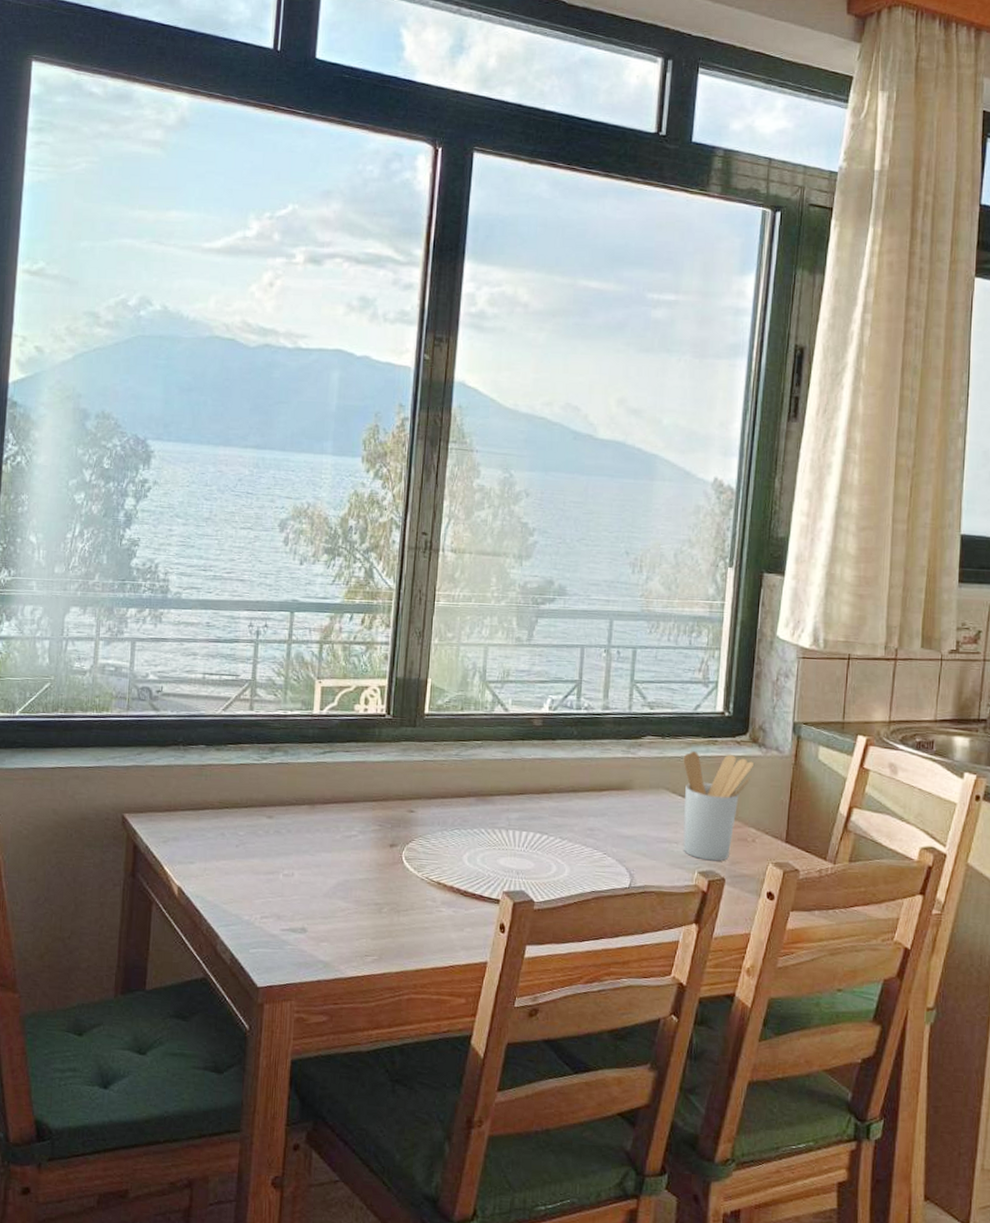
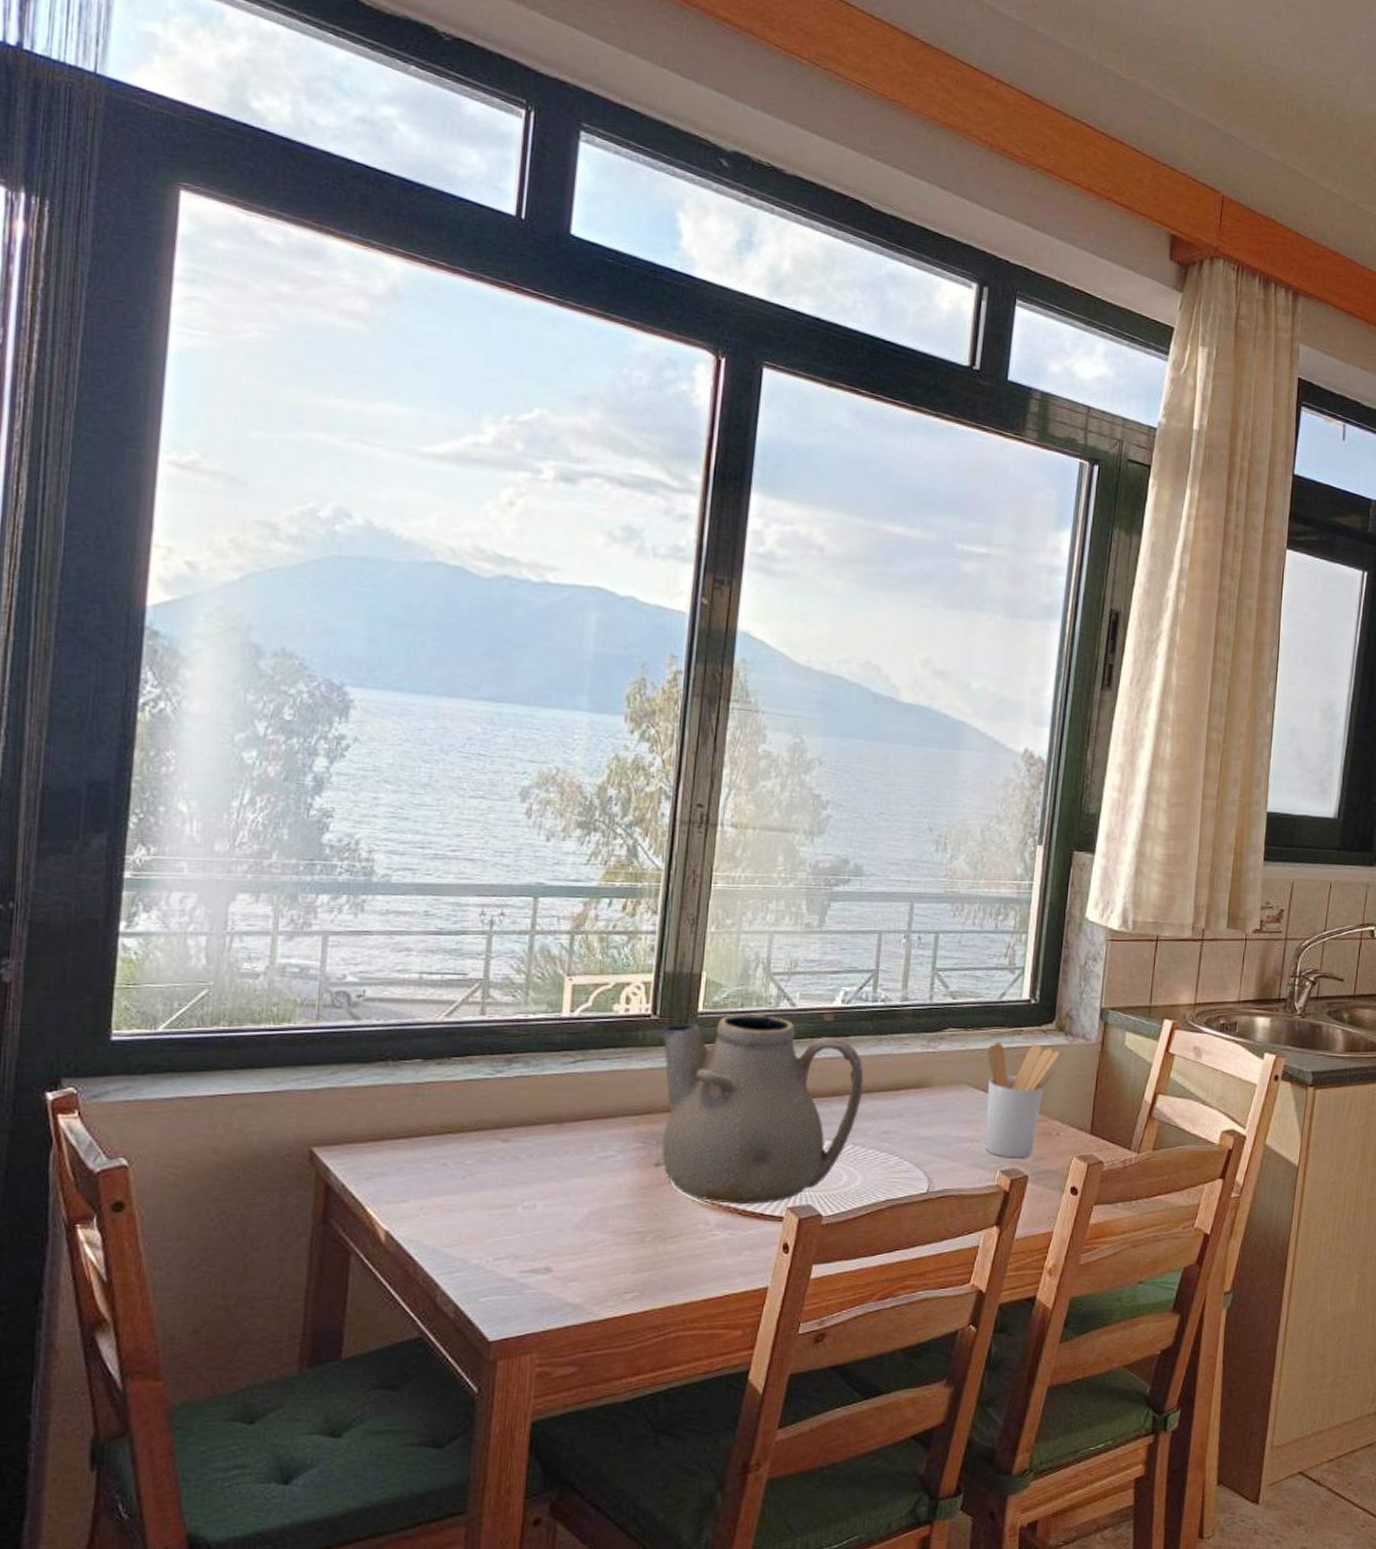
teapot: none [391,716,570,887] -> present [657,1014,864,1204]

